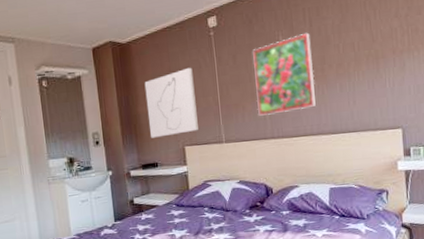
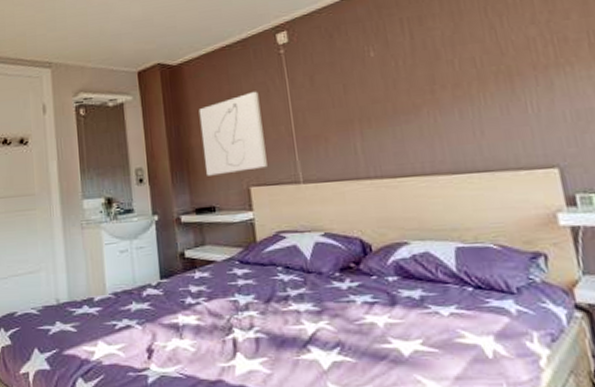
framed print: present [253,32,316,116] -> none [335,46,426,150]

